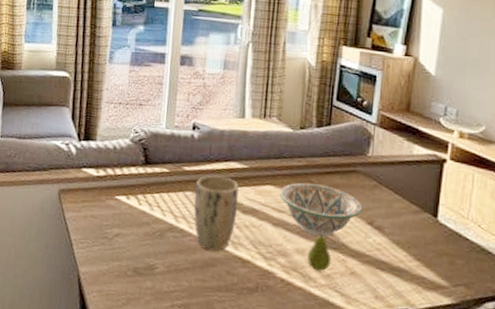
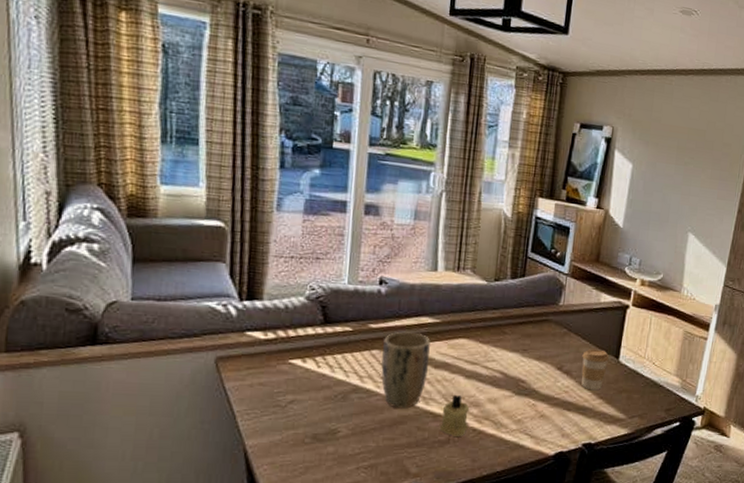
candle: none [249,242,276,287] -> present [440,395,469,438]
decorative bowl: present [279,183,363,237] -> none [472,334,553,384]
fruit: present [307,231,332,272] -> none [499,379,523,418]
coffee cup: none [395,204,426,251] -> present [581,349,610,391]

